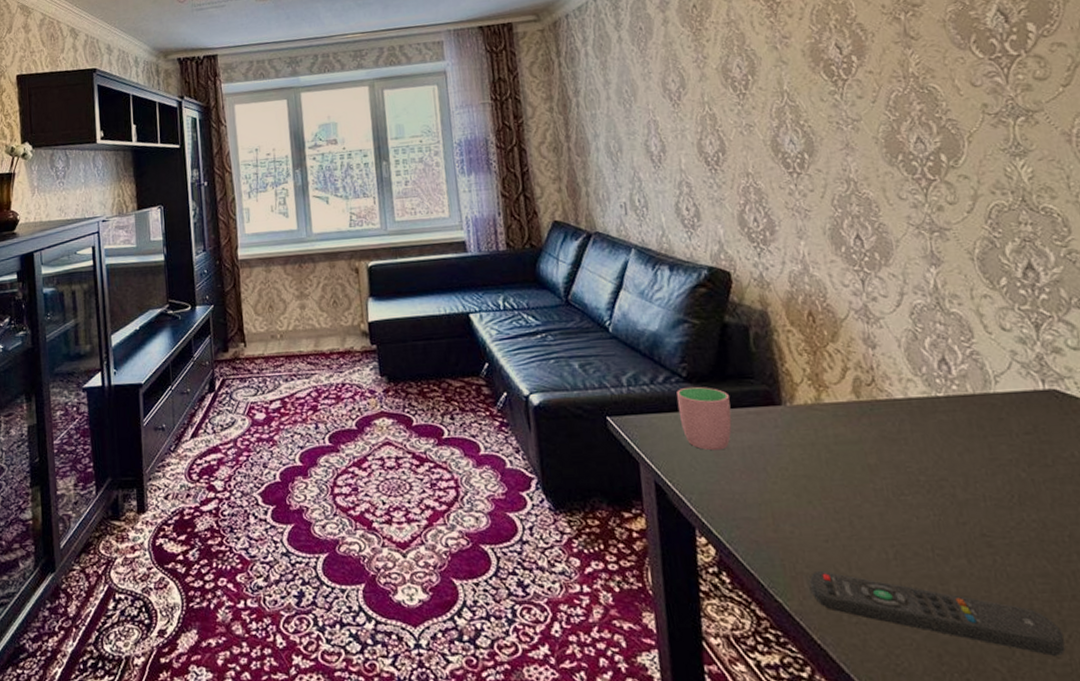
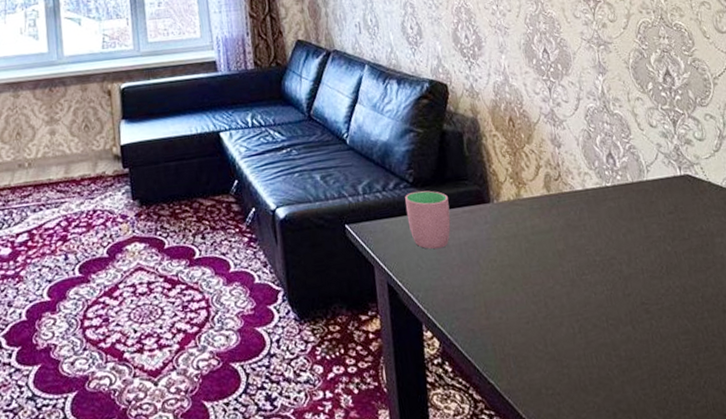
remote control: present [809,570,1066,656] -> none [515,350,703,402]

